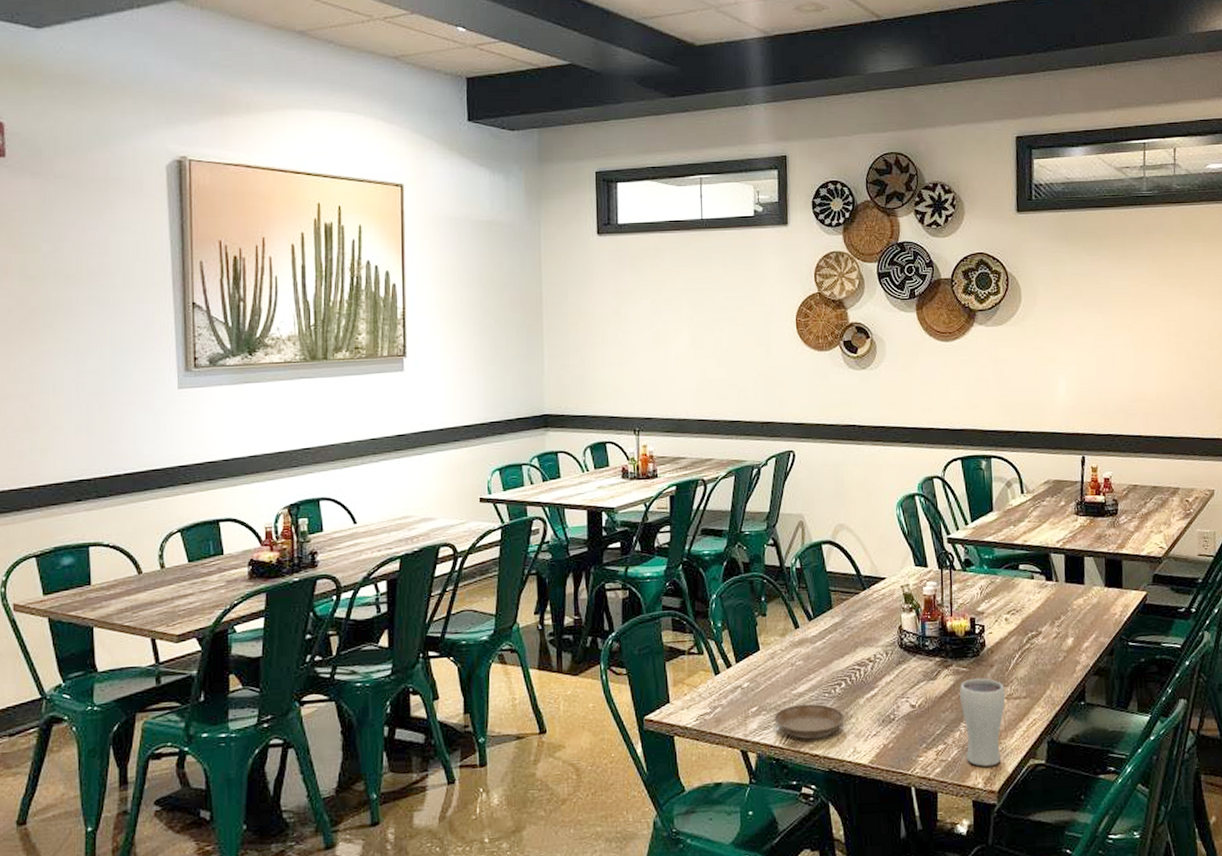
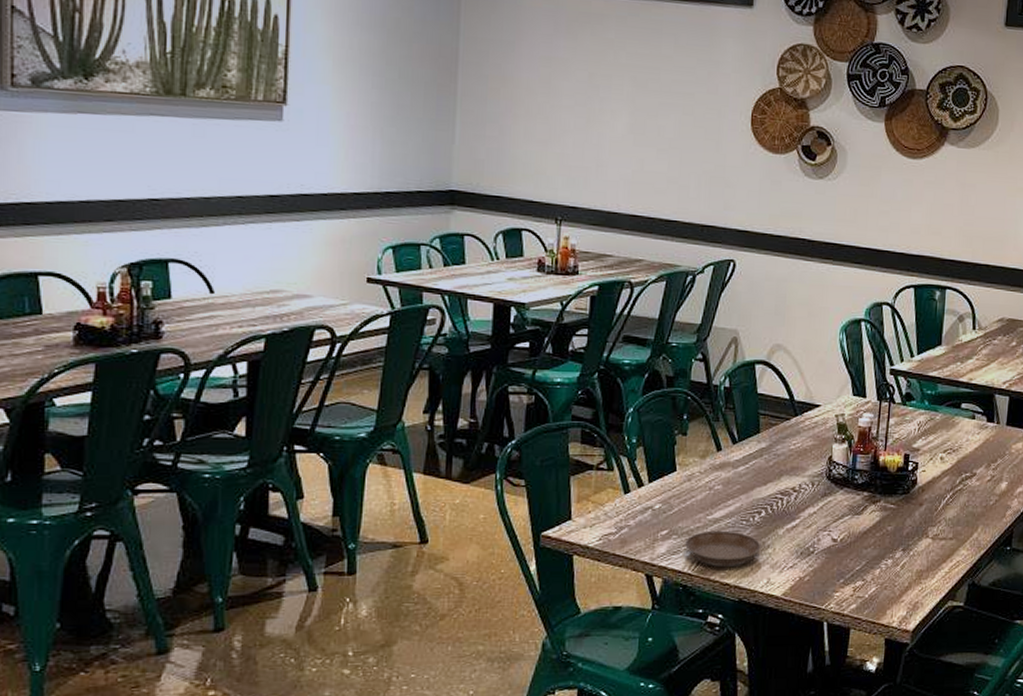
drinking glass: present [960,678,1006,766] -> none [884,516,932,605]

